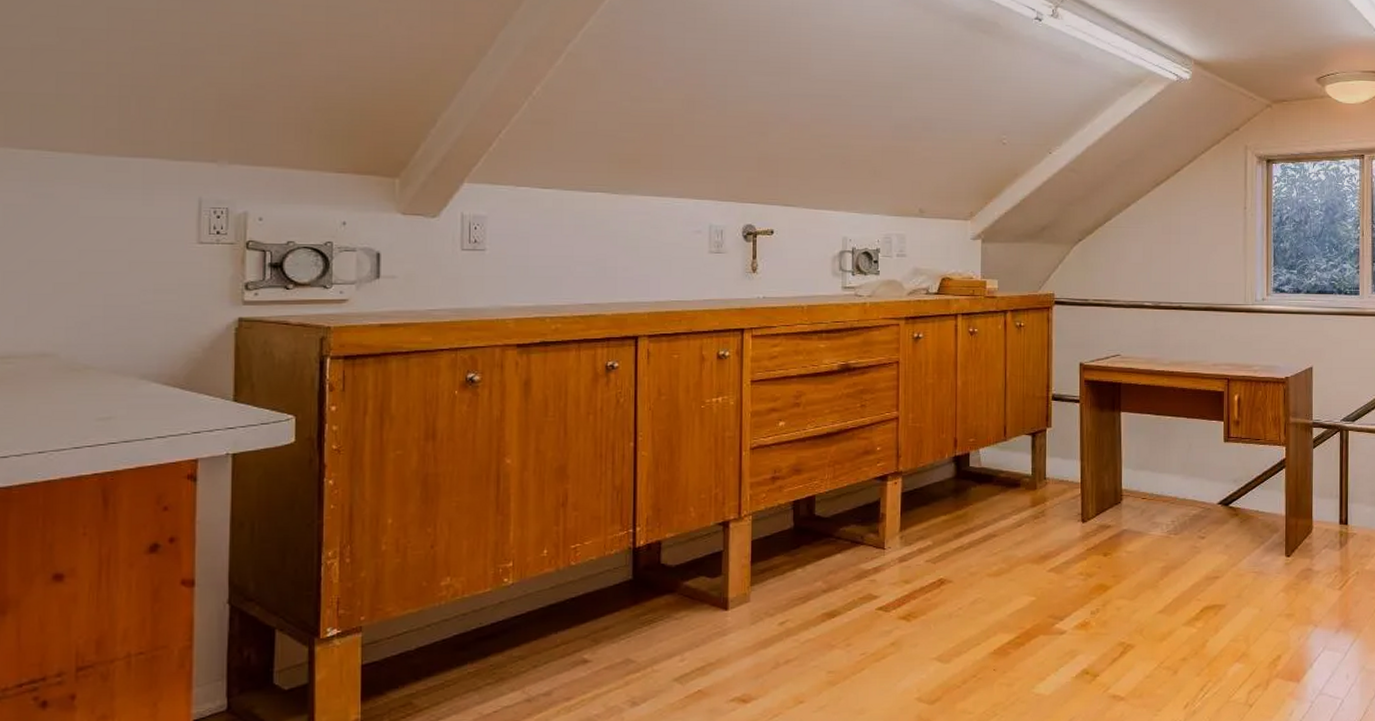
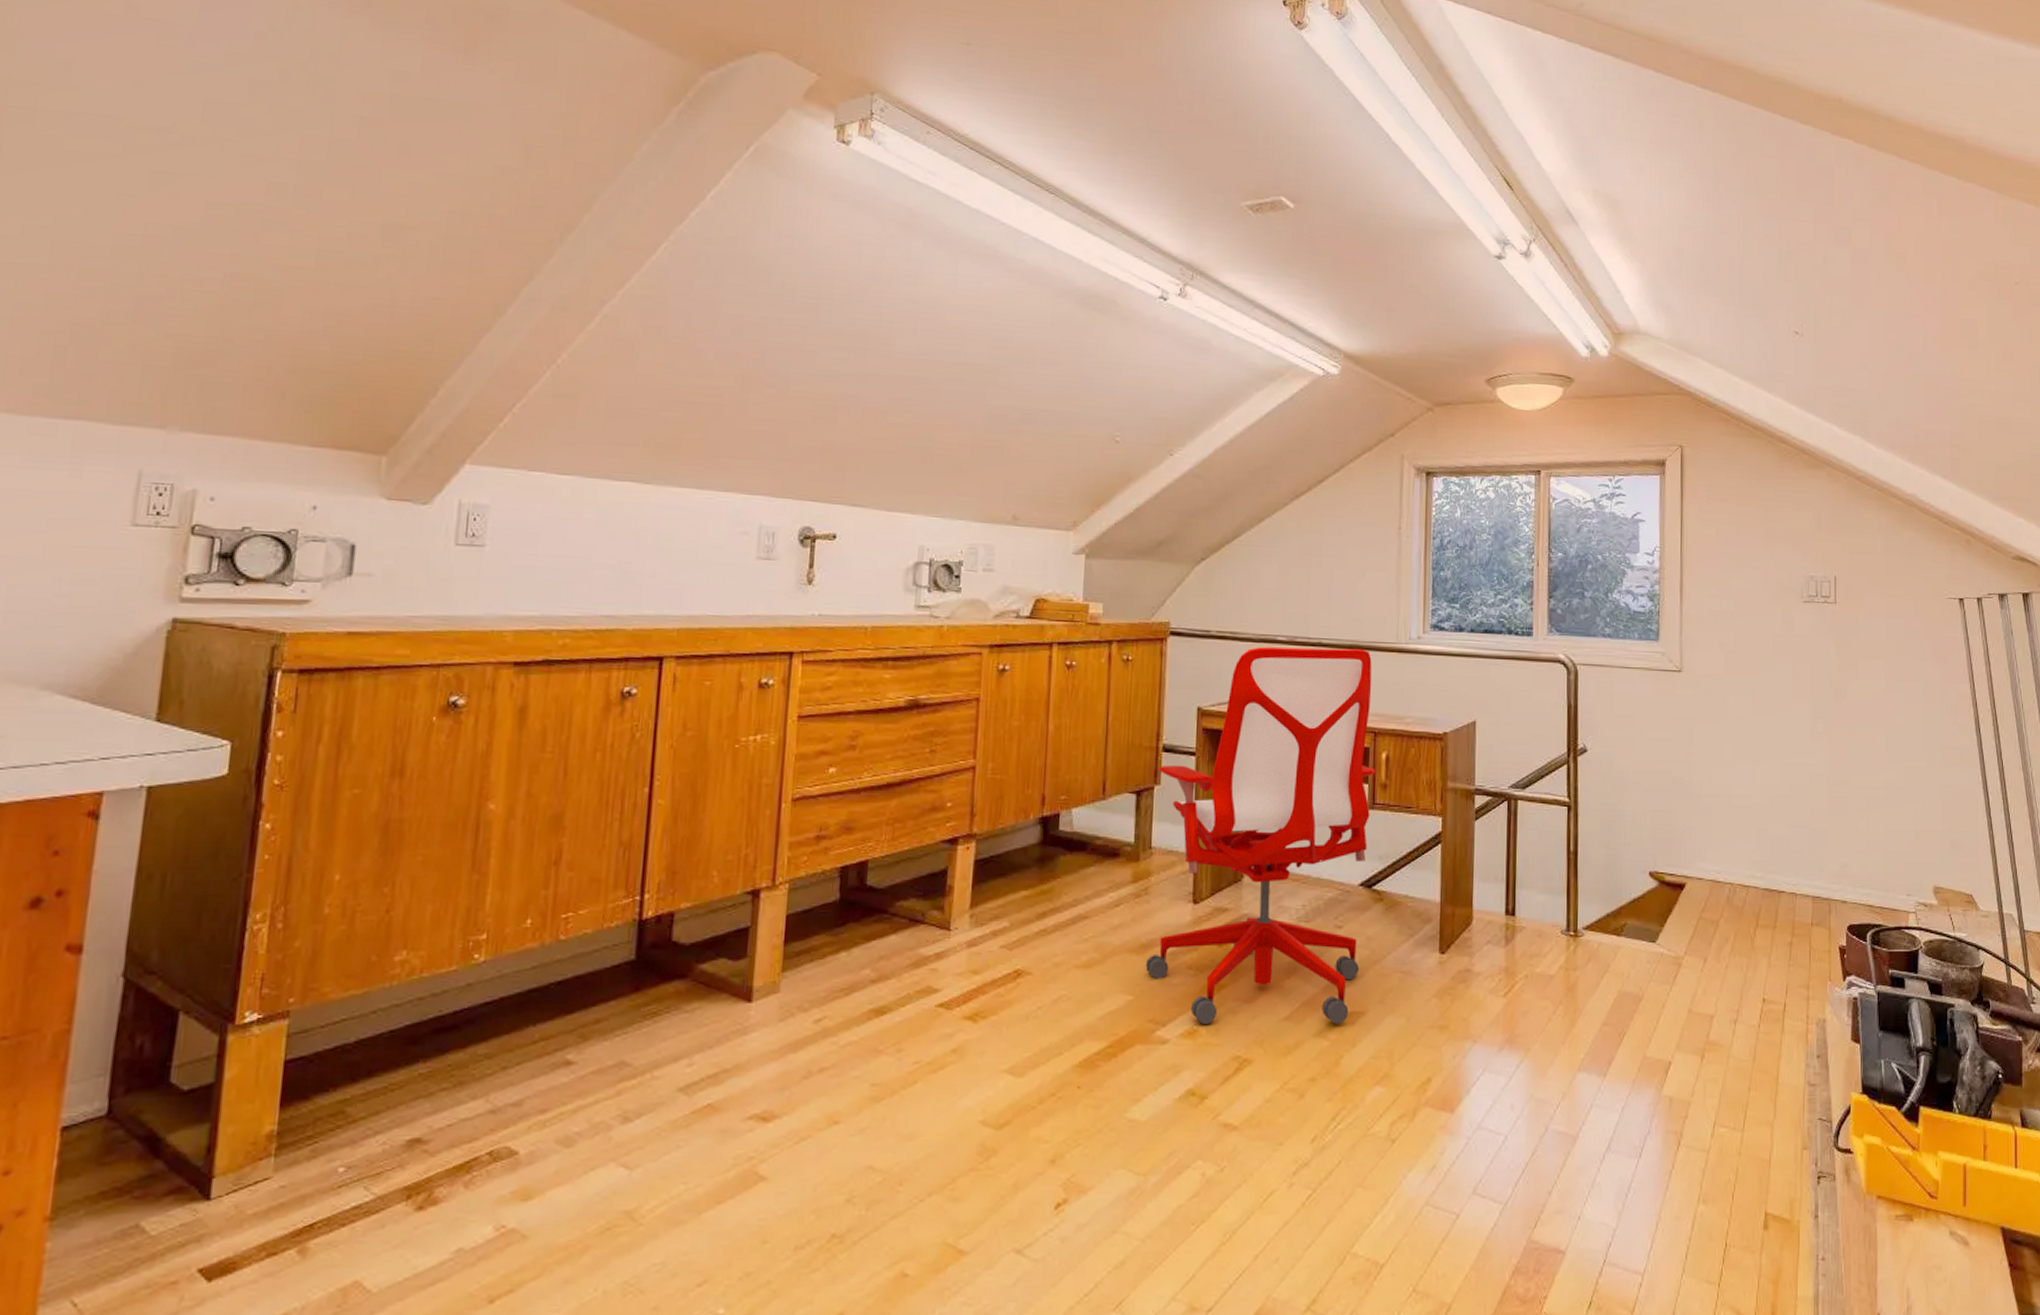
office chair: none [1044,310,1230,618] -> present [1145,647,1376,1024]

